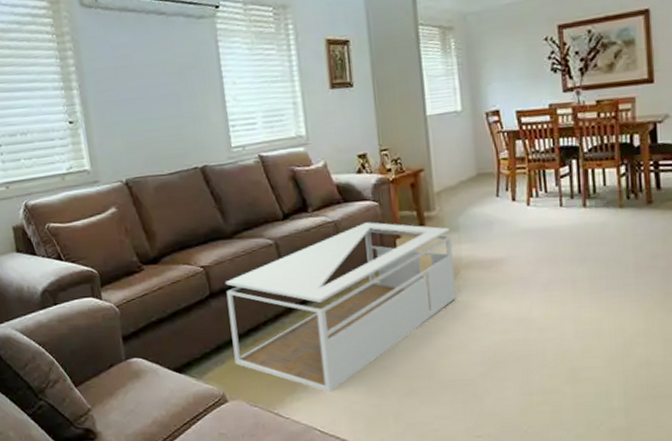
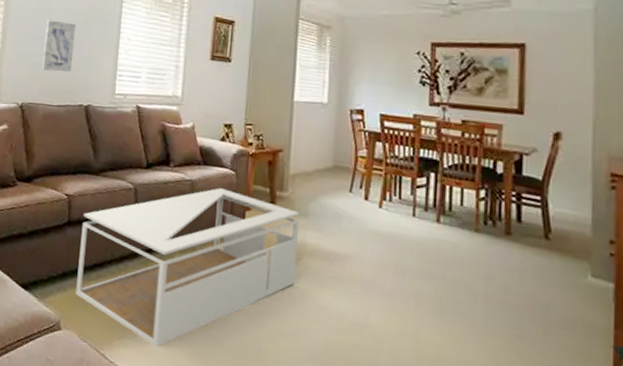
wall art: none [132,76,176,138] -> present [42,20,77,72]

